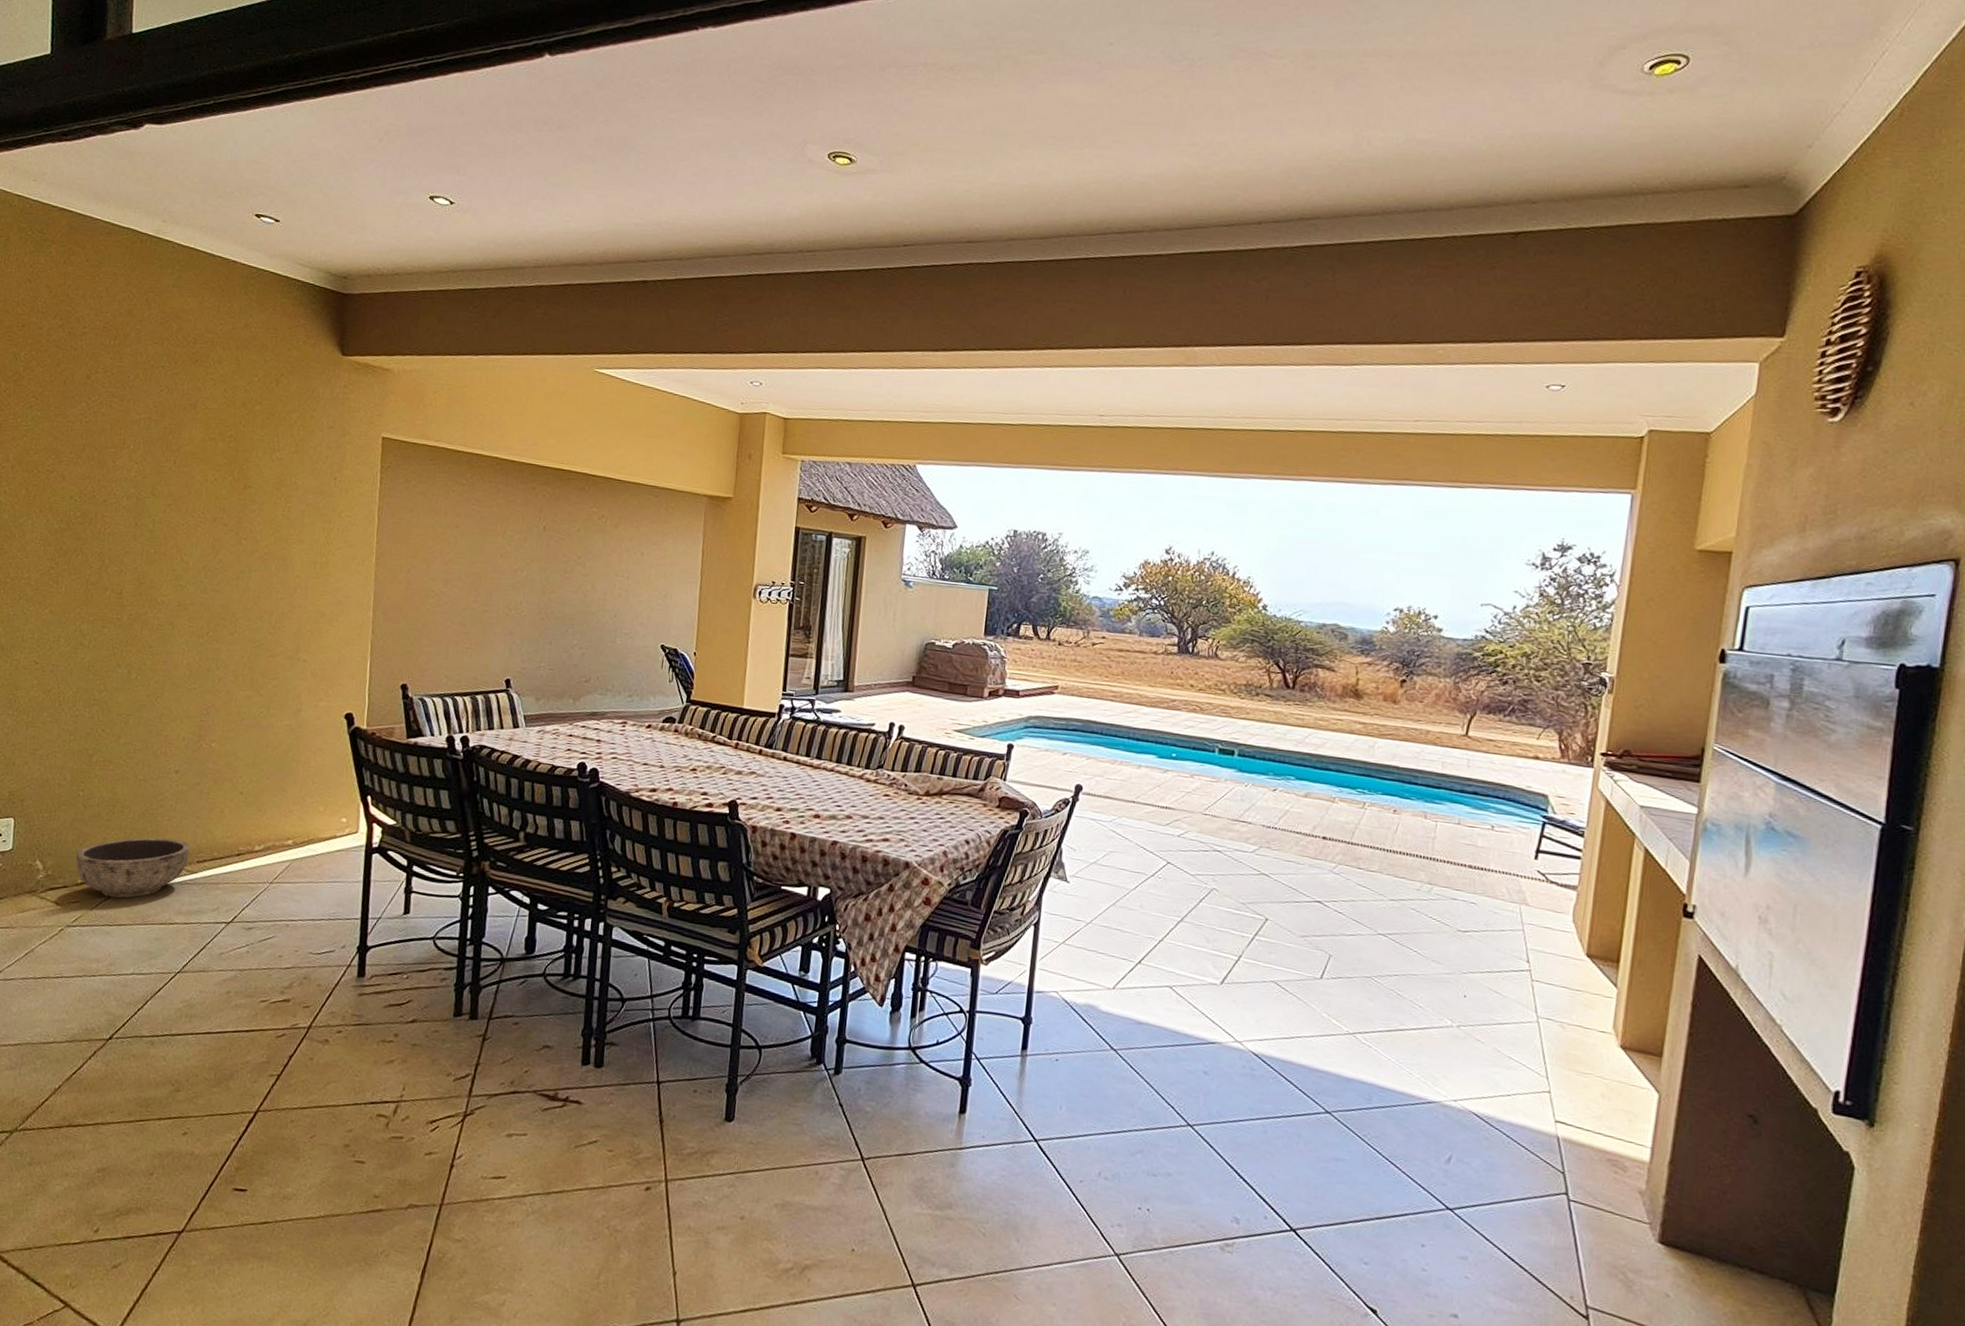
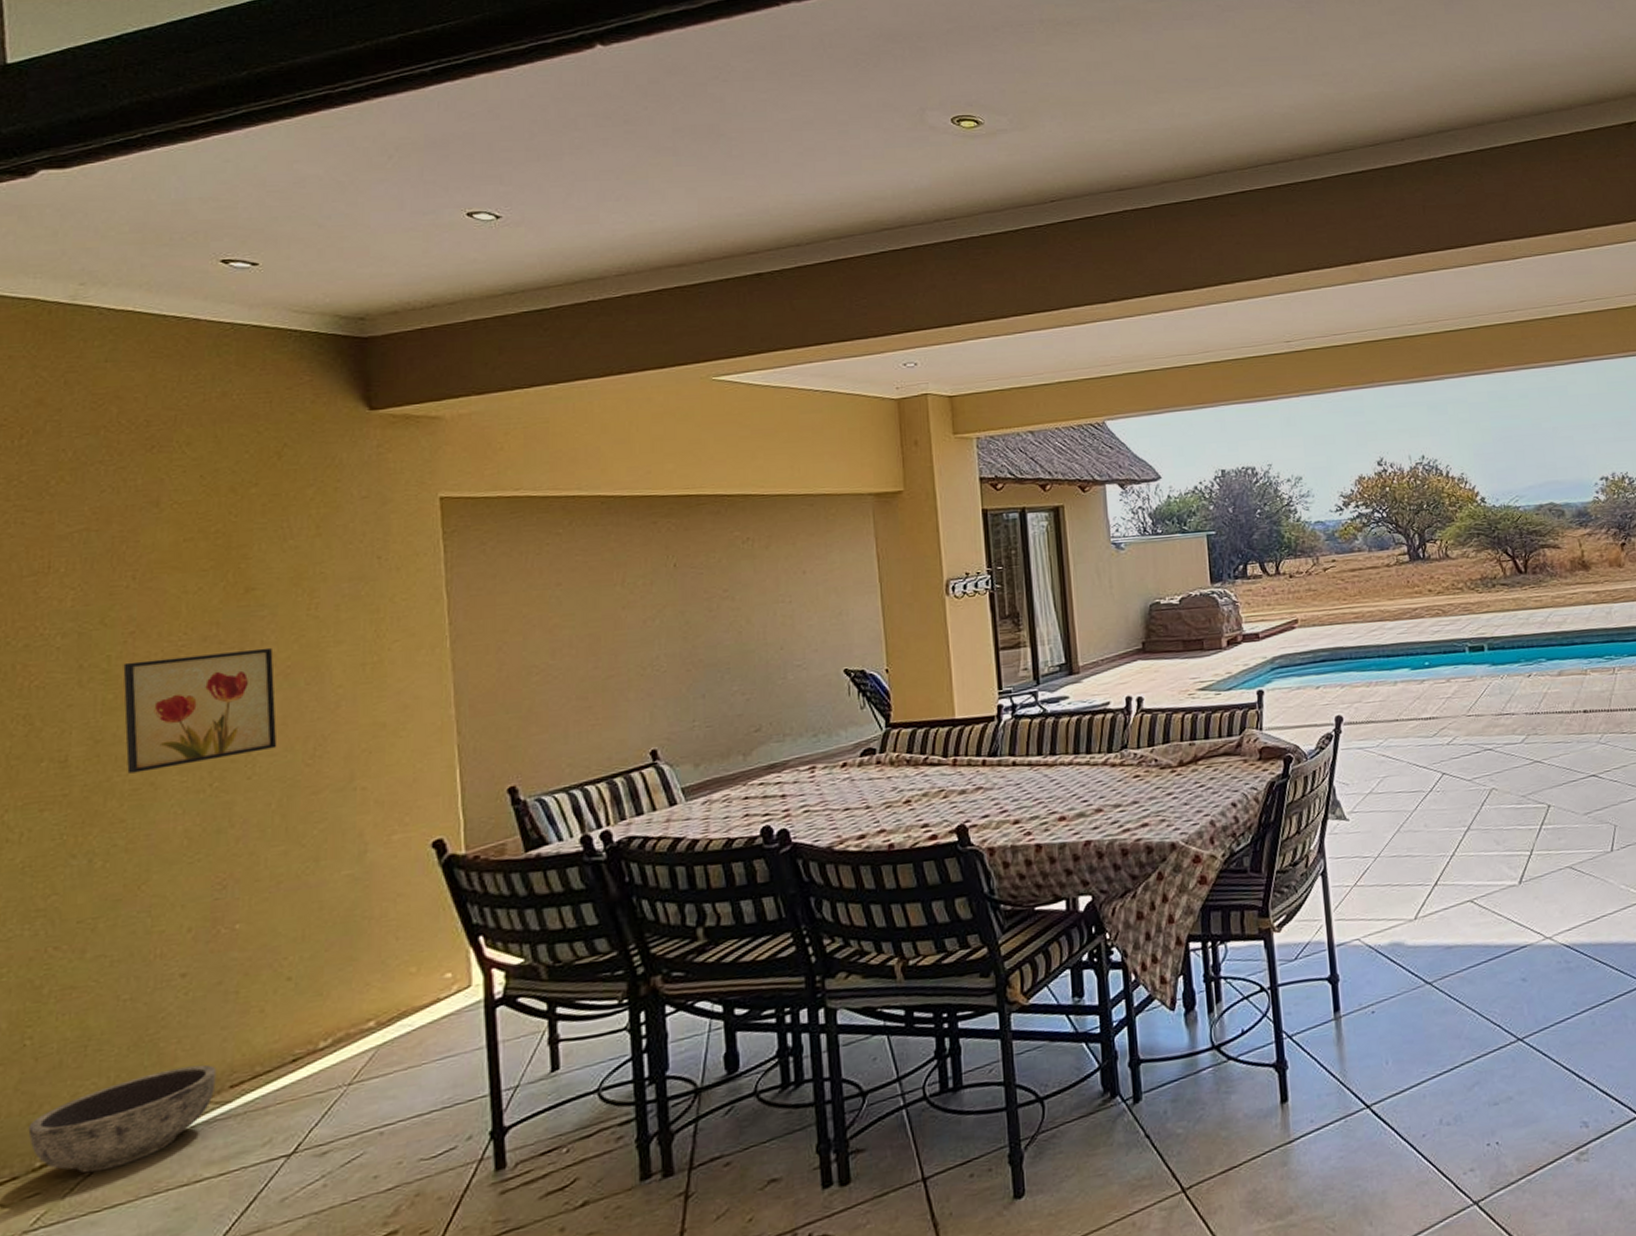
wall art: none [157,527,257,615] -> present [123,647,277,774]

